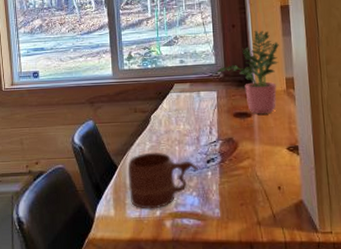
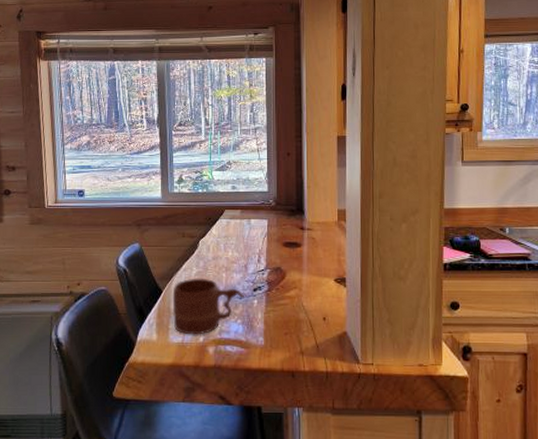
potted plant: present [216,30,279,114] -> none [268,159,333,245]

